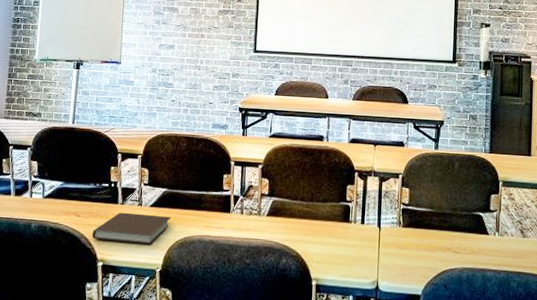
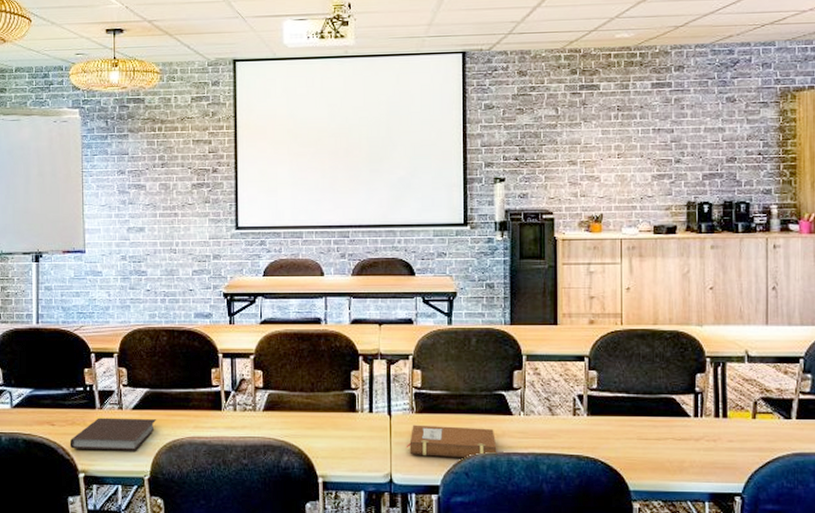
notebook: none [392,237,473,272] -> present [406,425,497,458]

